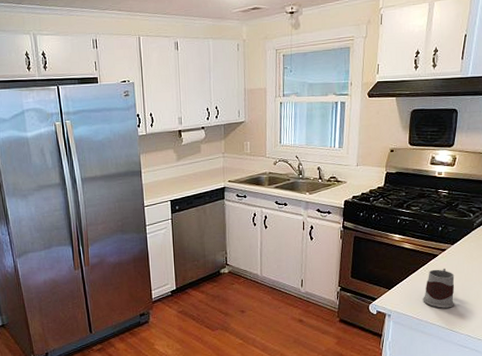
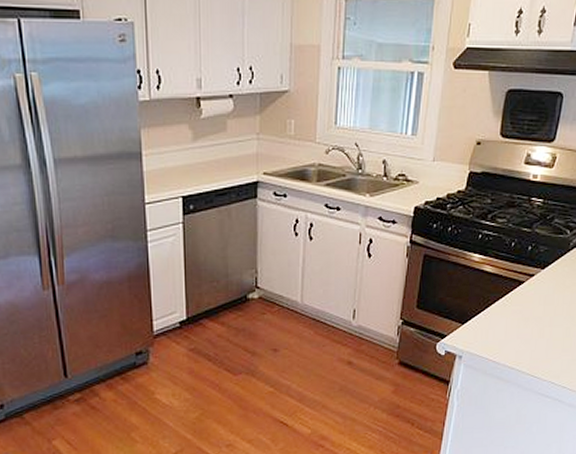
mug: present [423,268,455,308] -> none [502,298,542,349]

